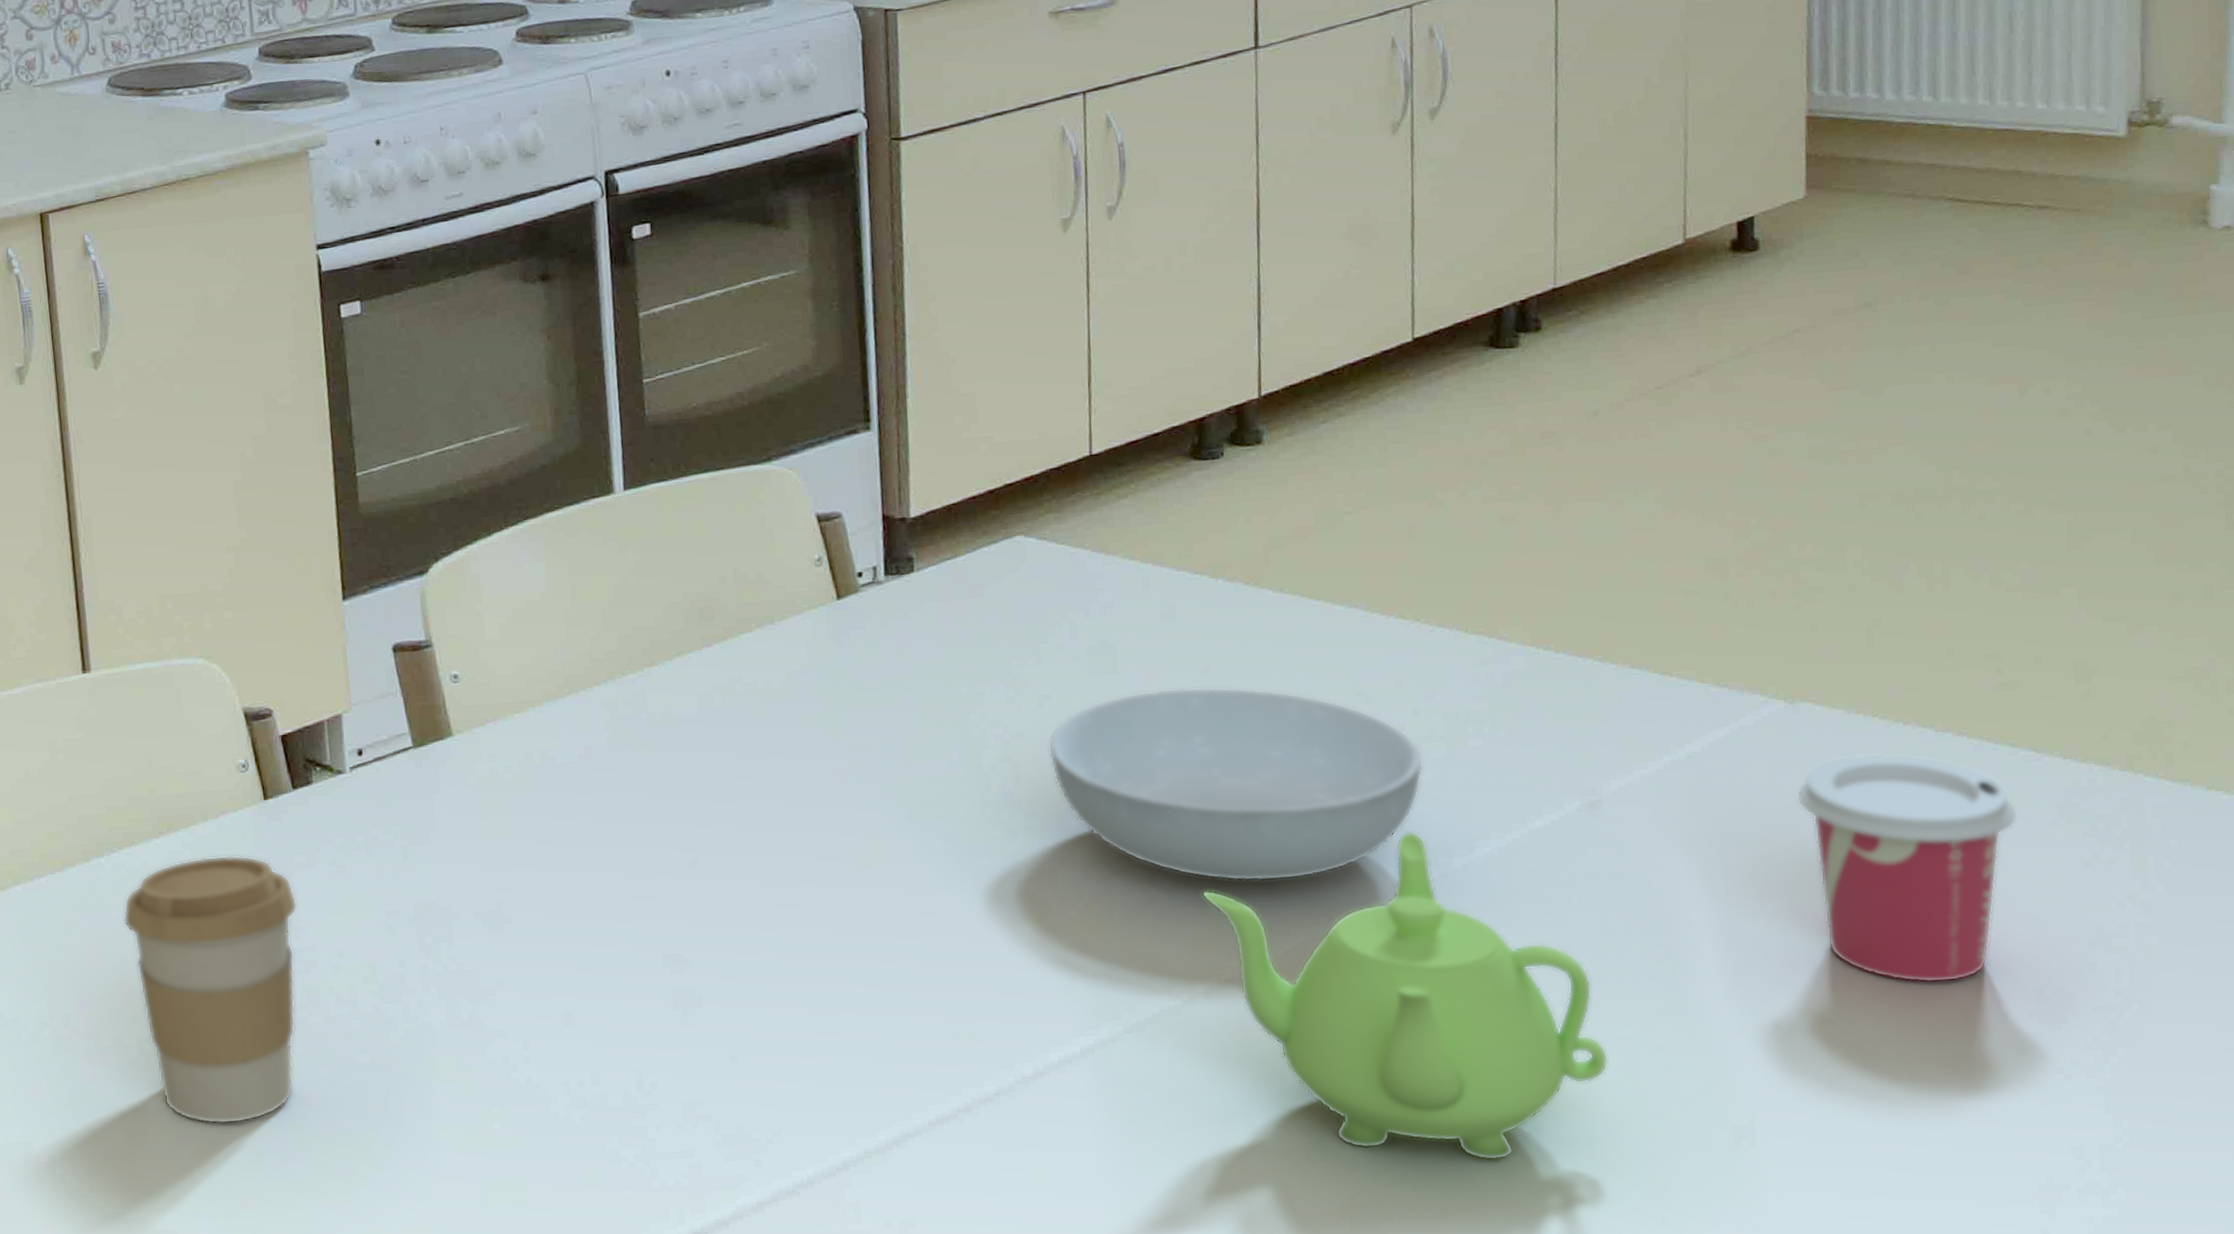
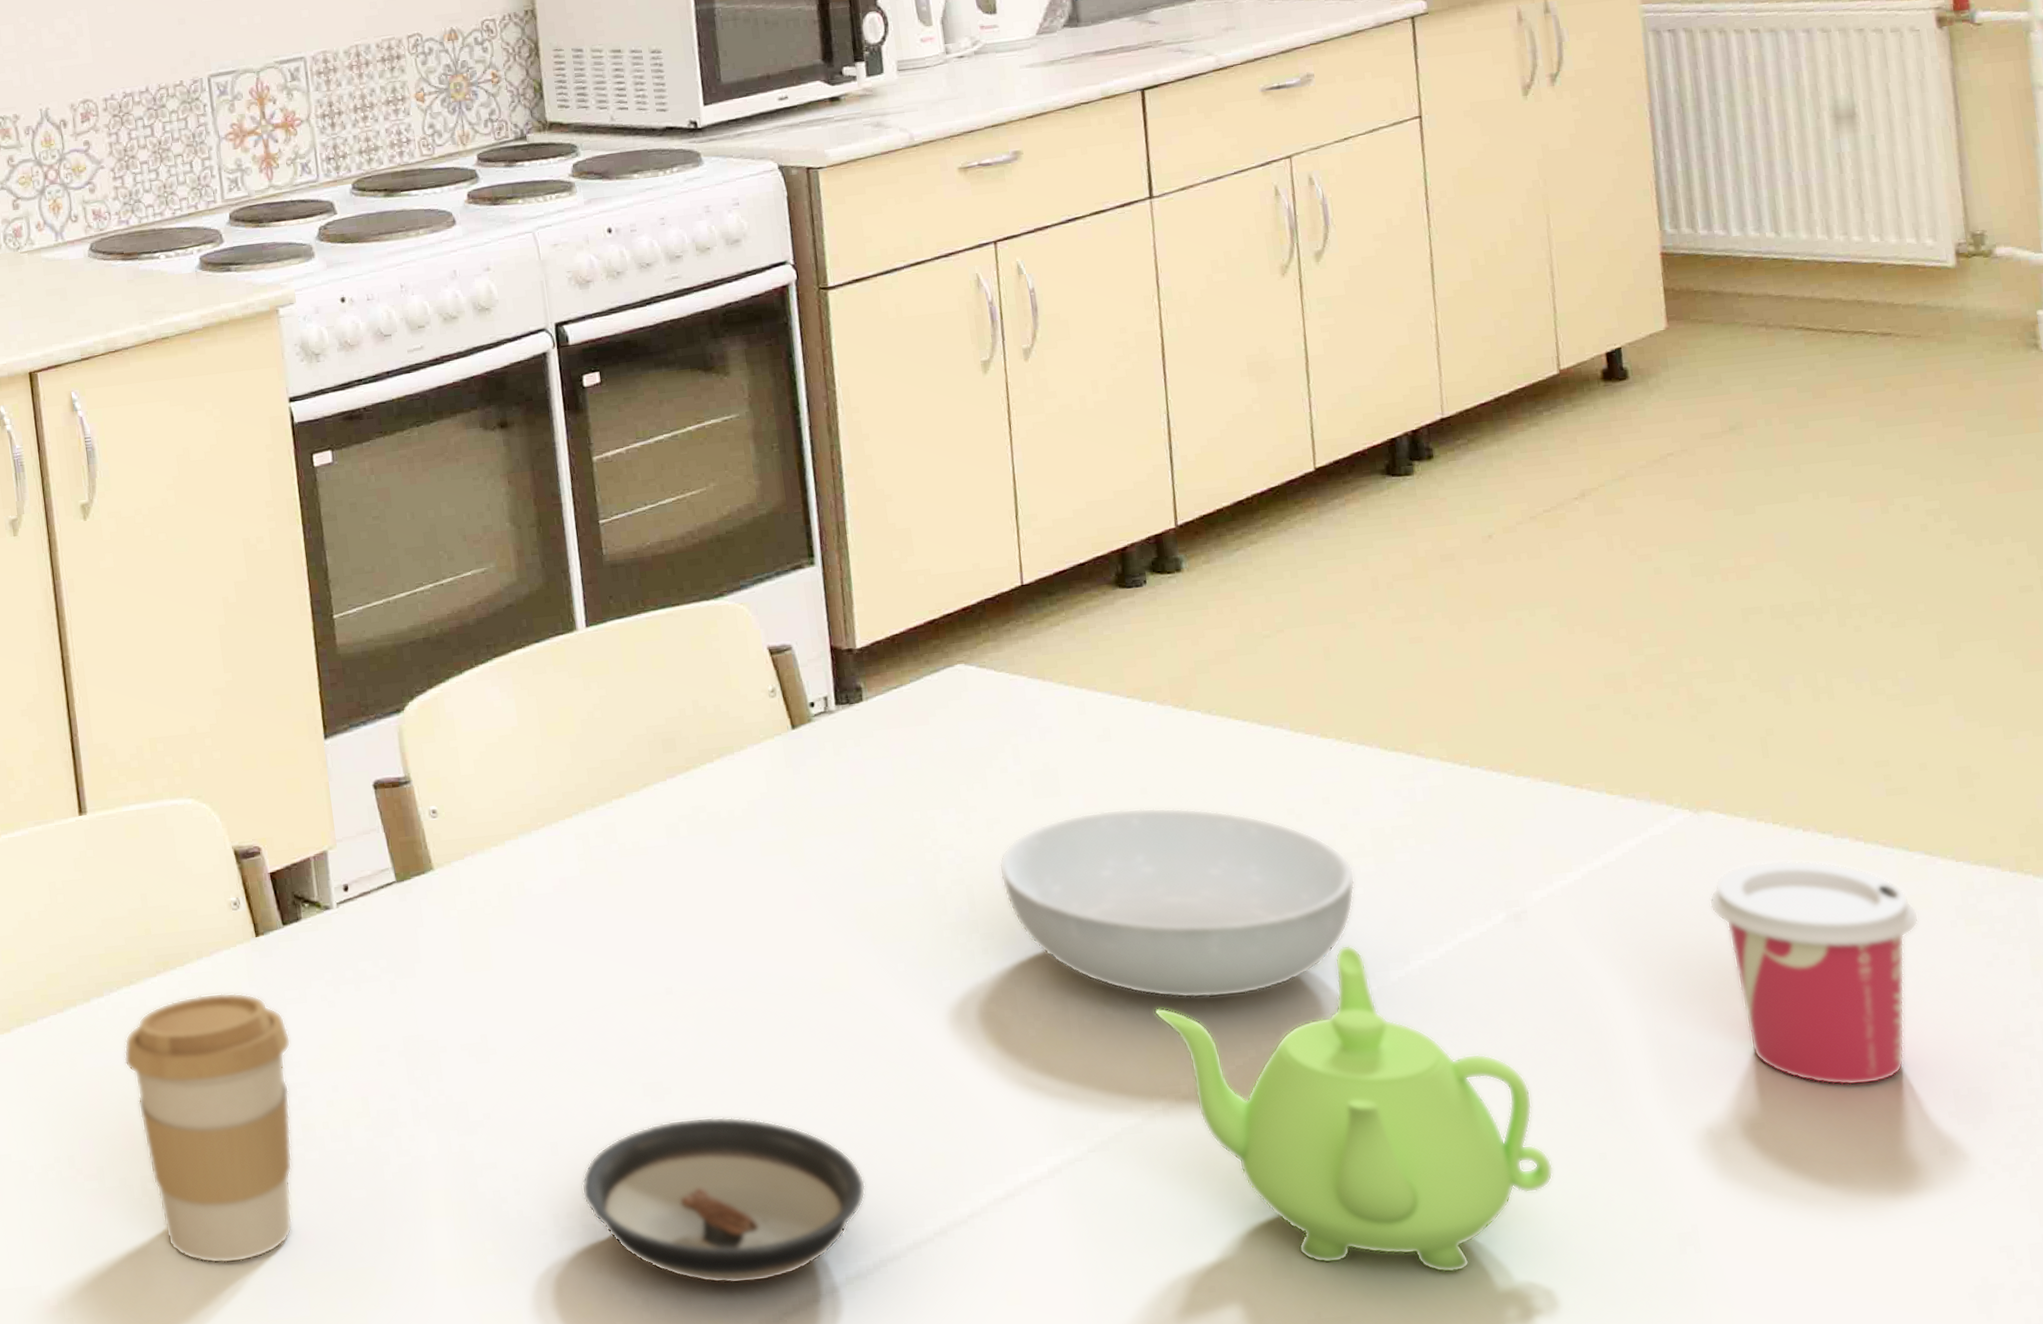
saucer: none [594,989,890,1156] -> present [581,1116,866,1284]

